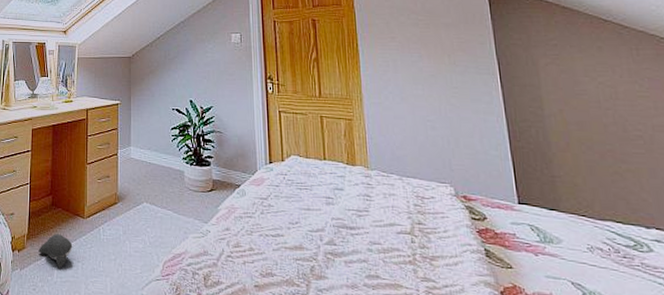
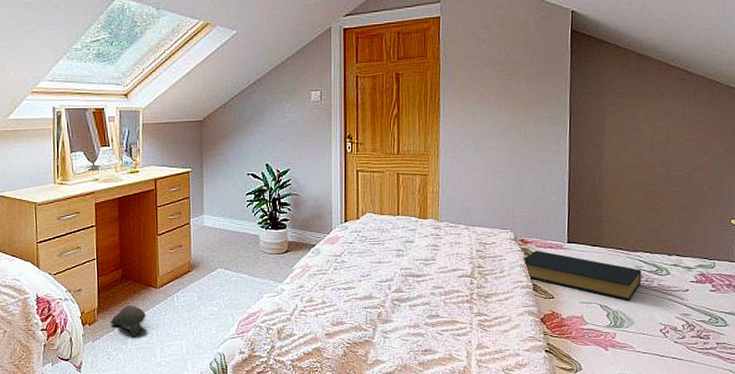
hardback book: none [467,209,618,281] -> present [521,250,642,301]

